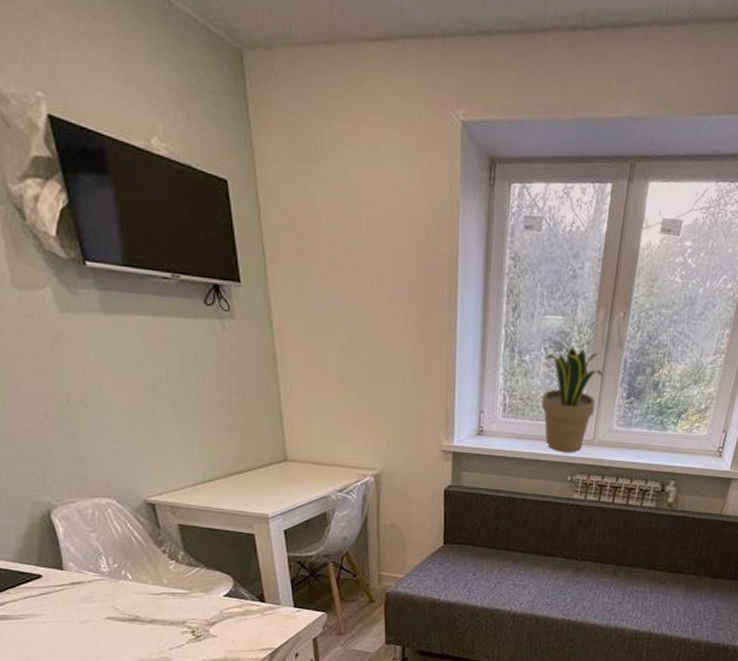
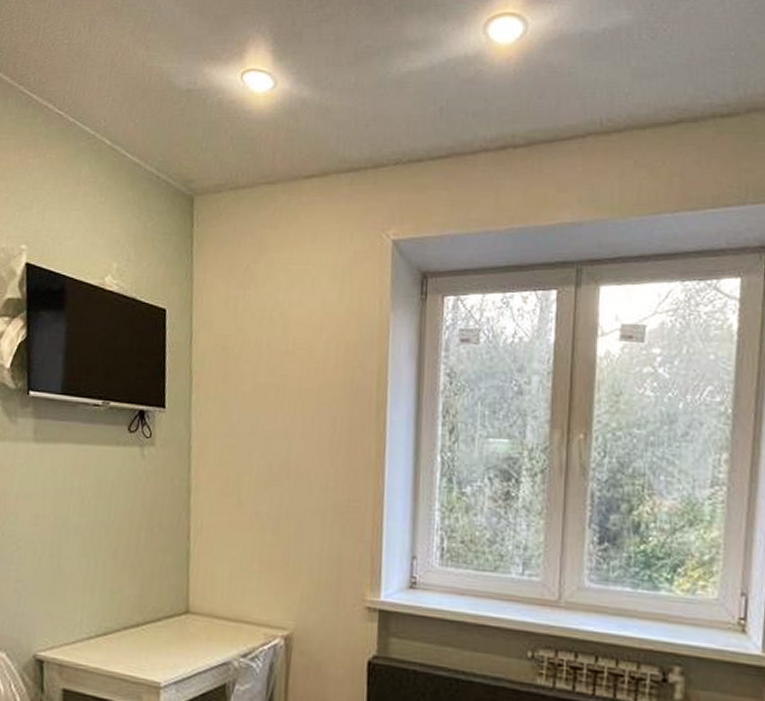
potted plant: present [542,346,603,453] -> none [489,475,564,618]

